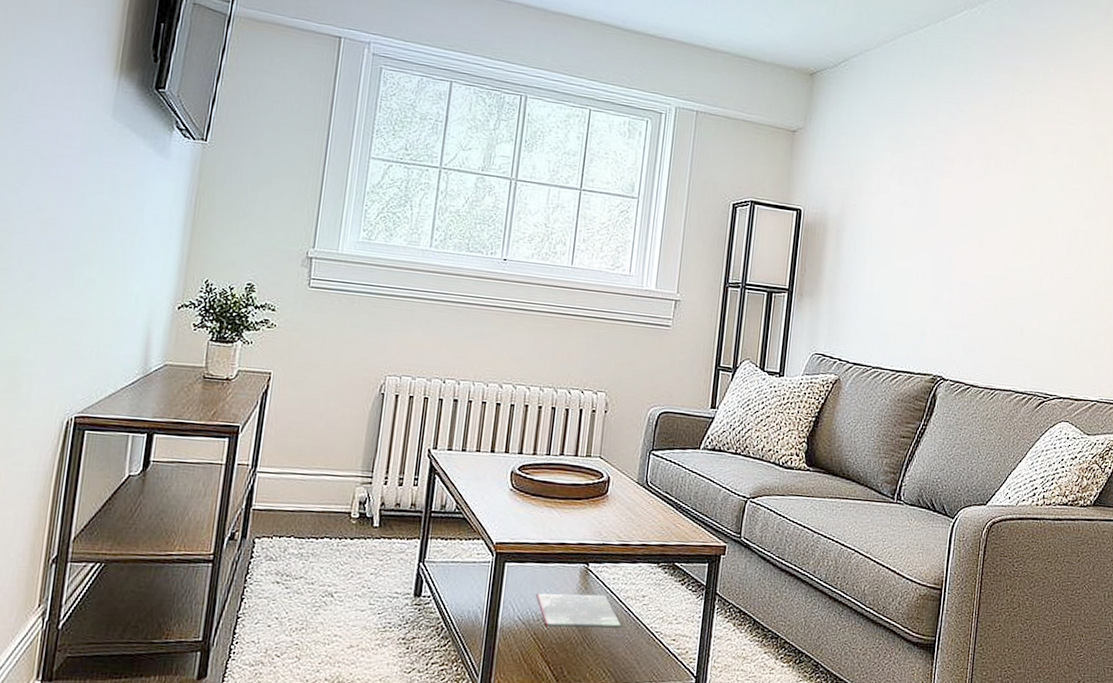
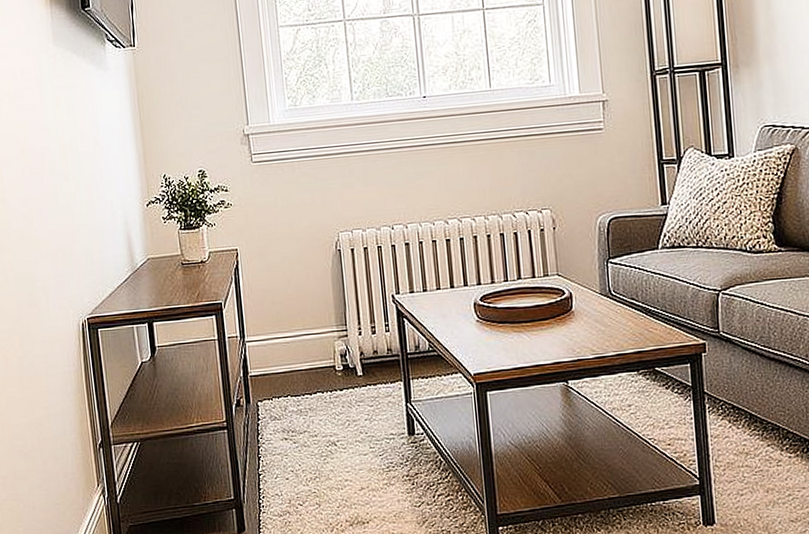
magazine: present [536,593,621,629] -> none [523,410,612,447]

